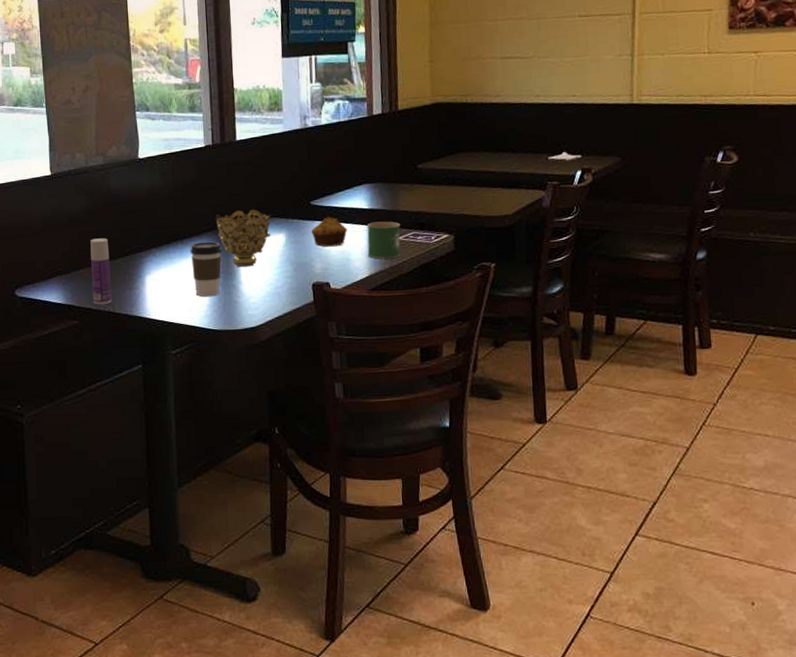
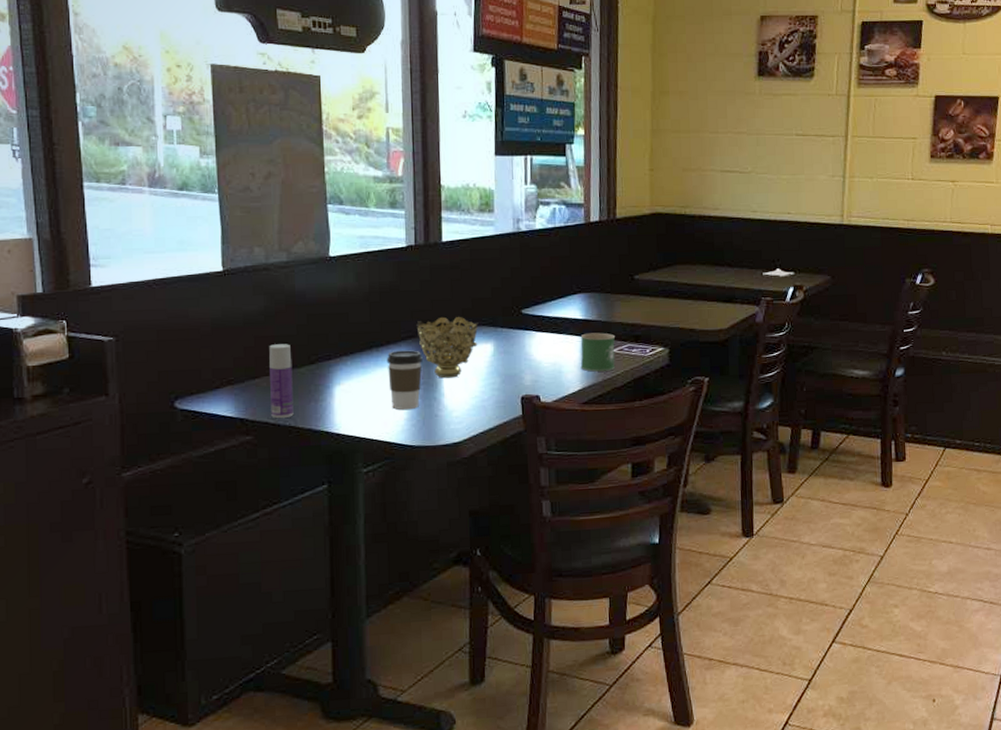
muffin: present [311,216,348,247] -> none [521,326,561,358]

